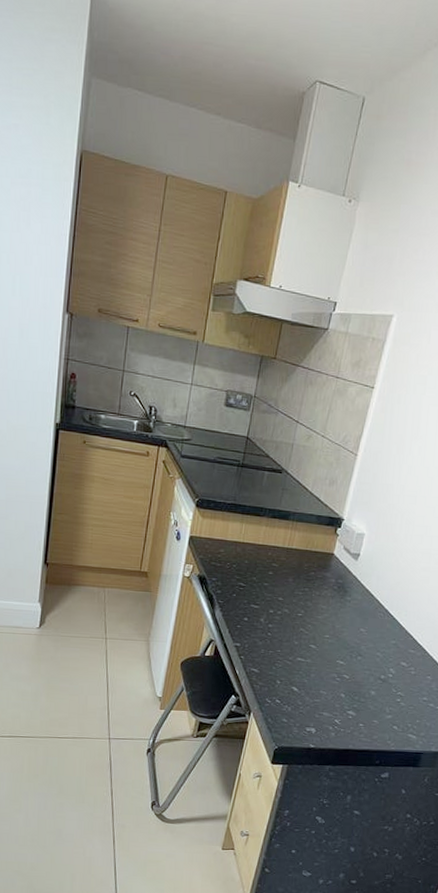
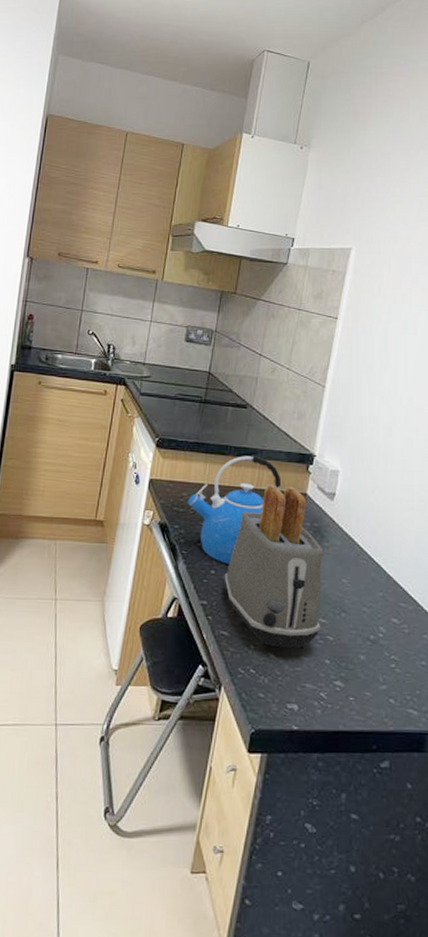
kettle: none [224,517,311,613] -> present [187,455,282,564]
toaster: none [256,544,346,686] -> present [224,485,324,650]

